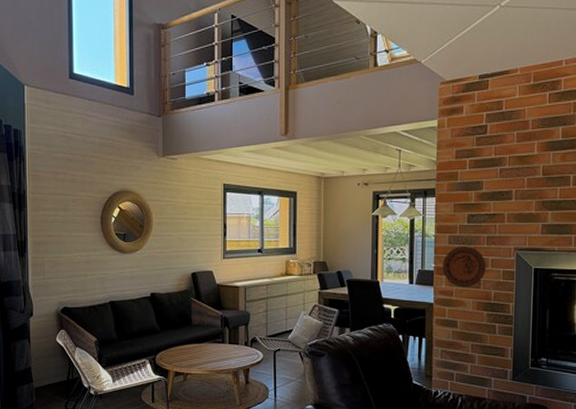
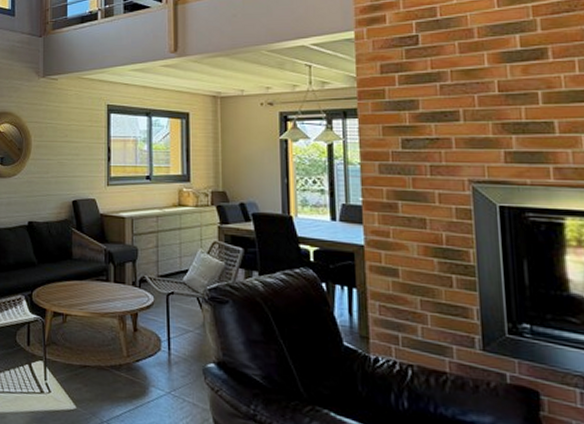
decorative plate: present [443,246,486,287] -> none [373,177,432,227]

